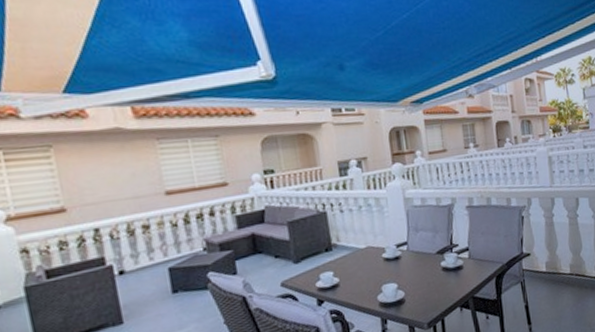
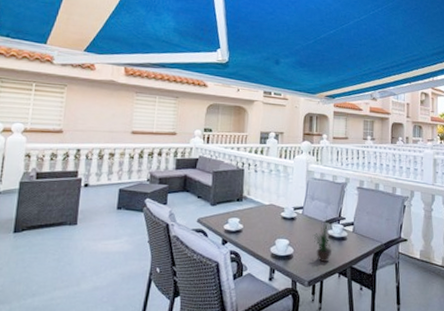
potted plant: none [424,246,451,299] -> present [313,216,335,263]

